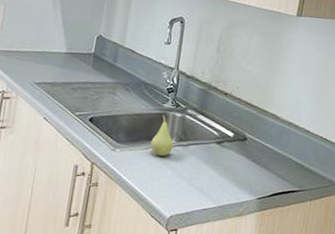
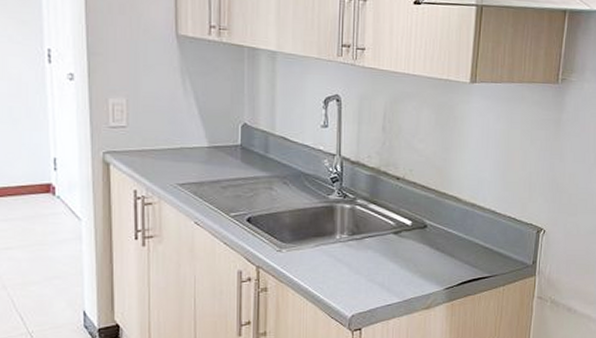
fruit: present [150,115,174,157] -> none [320,208,346,253]

